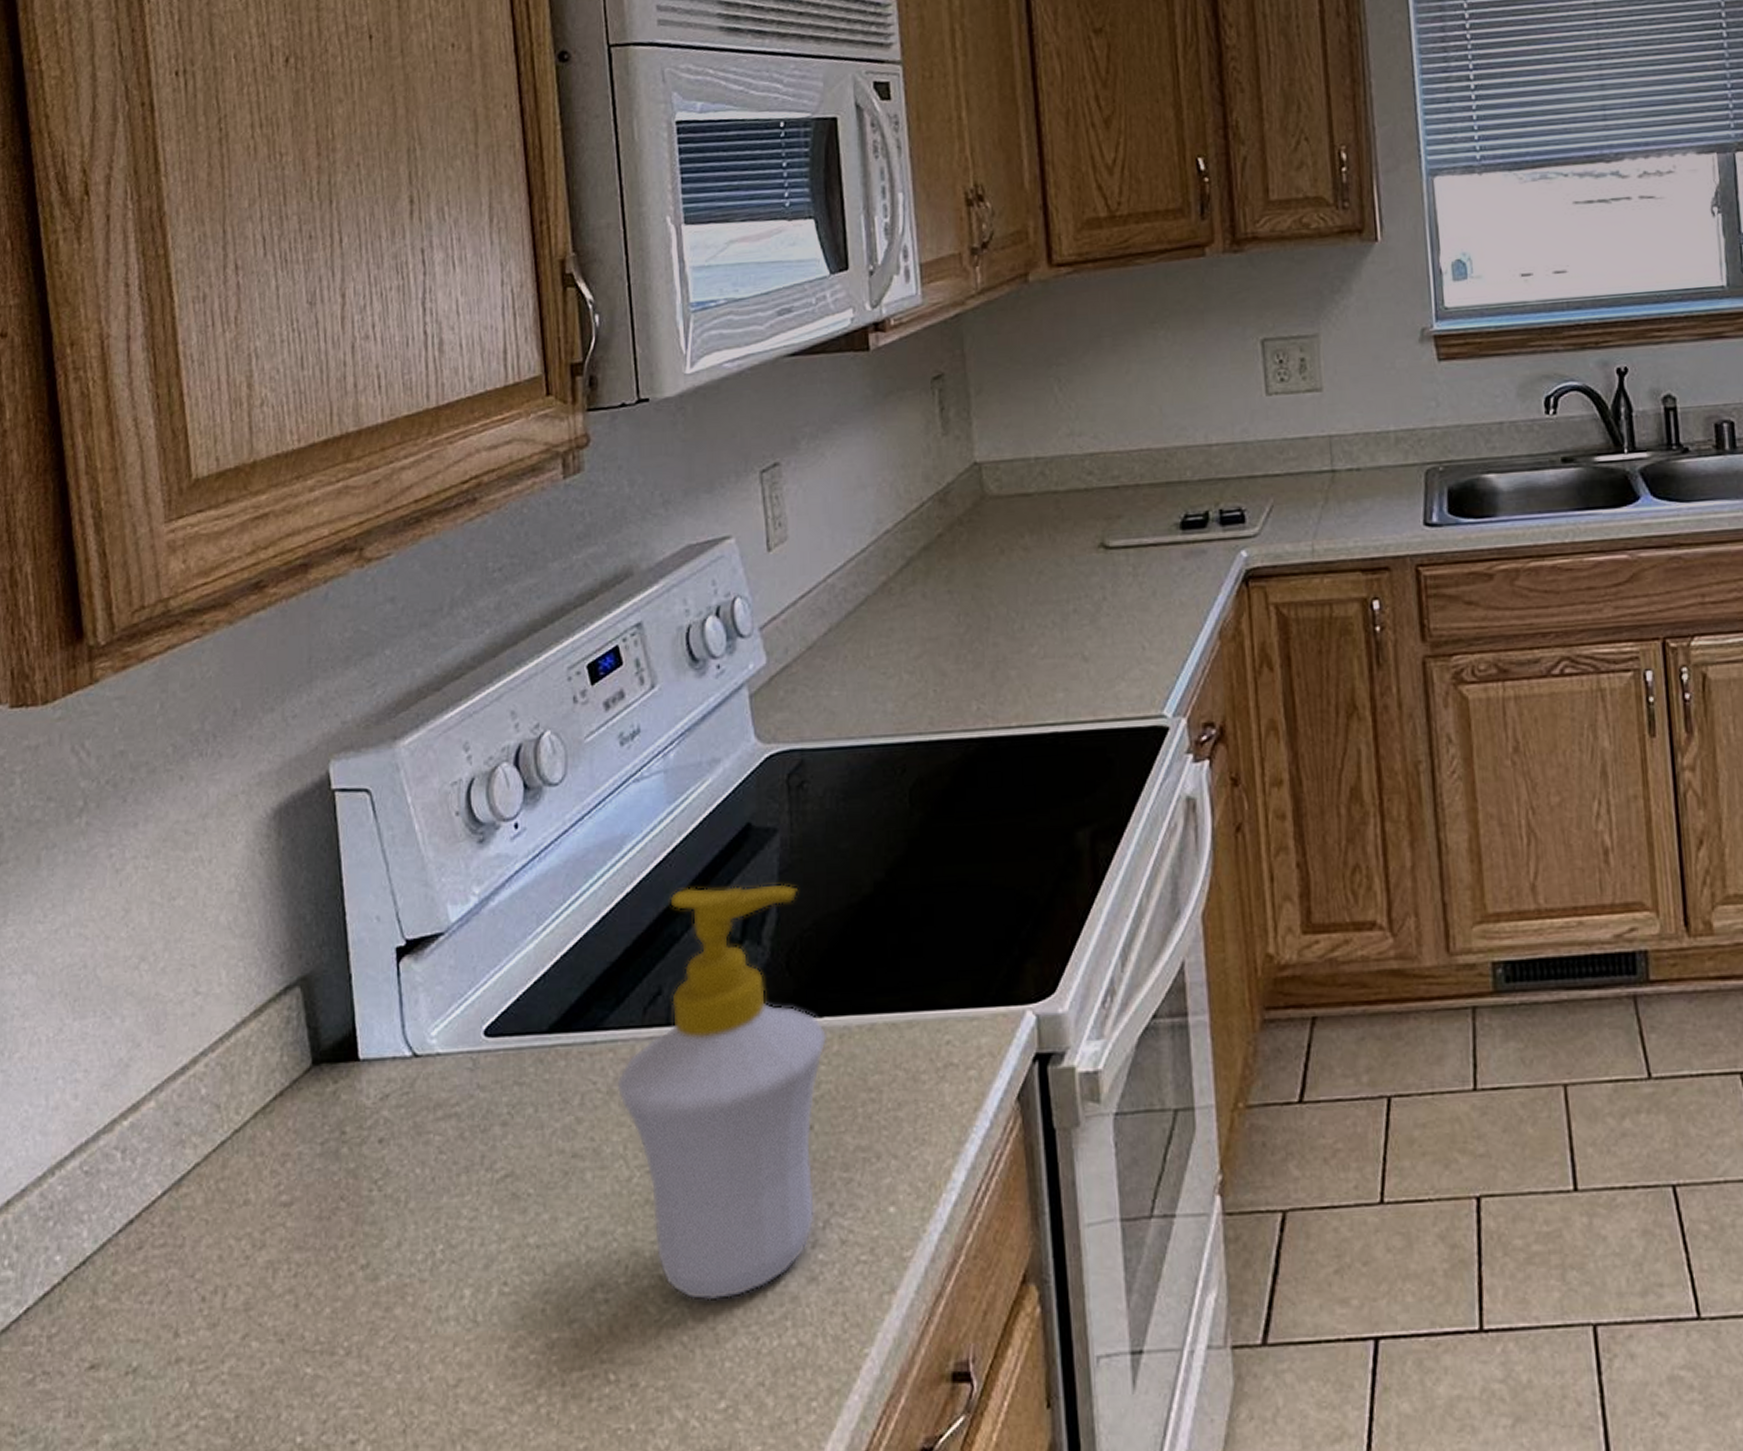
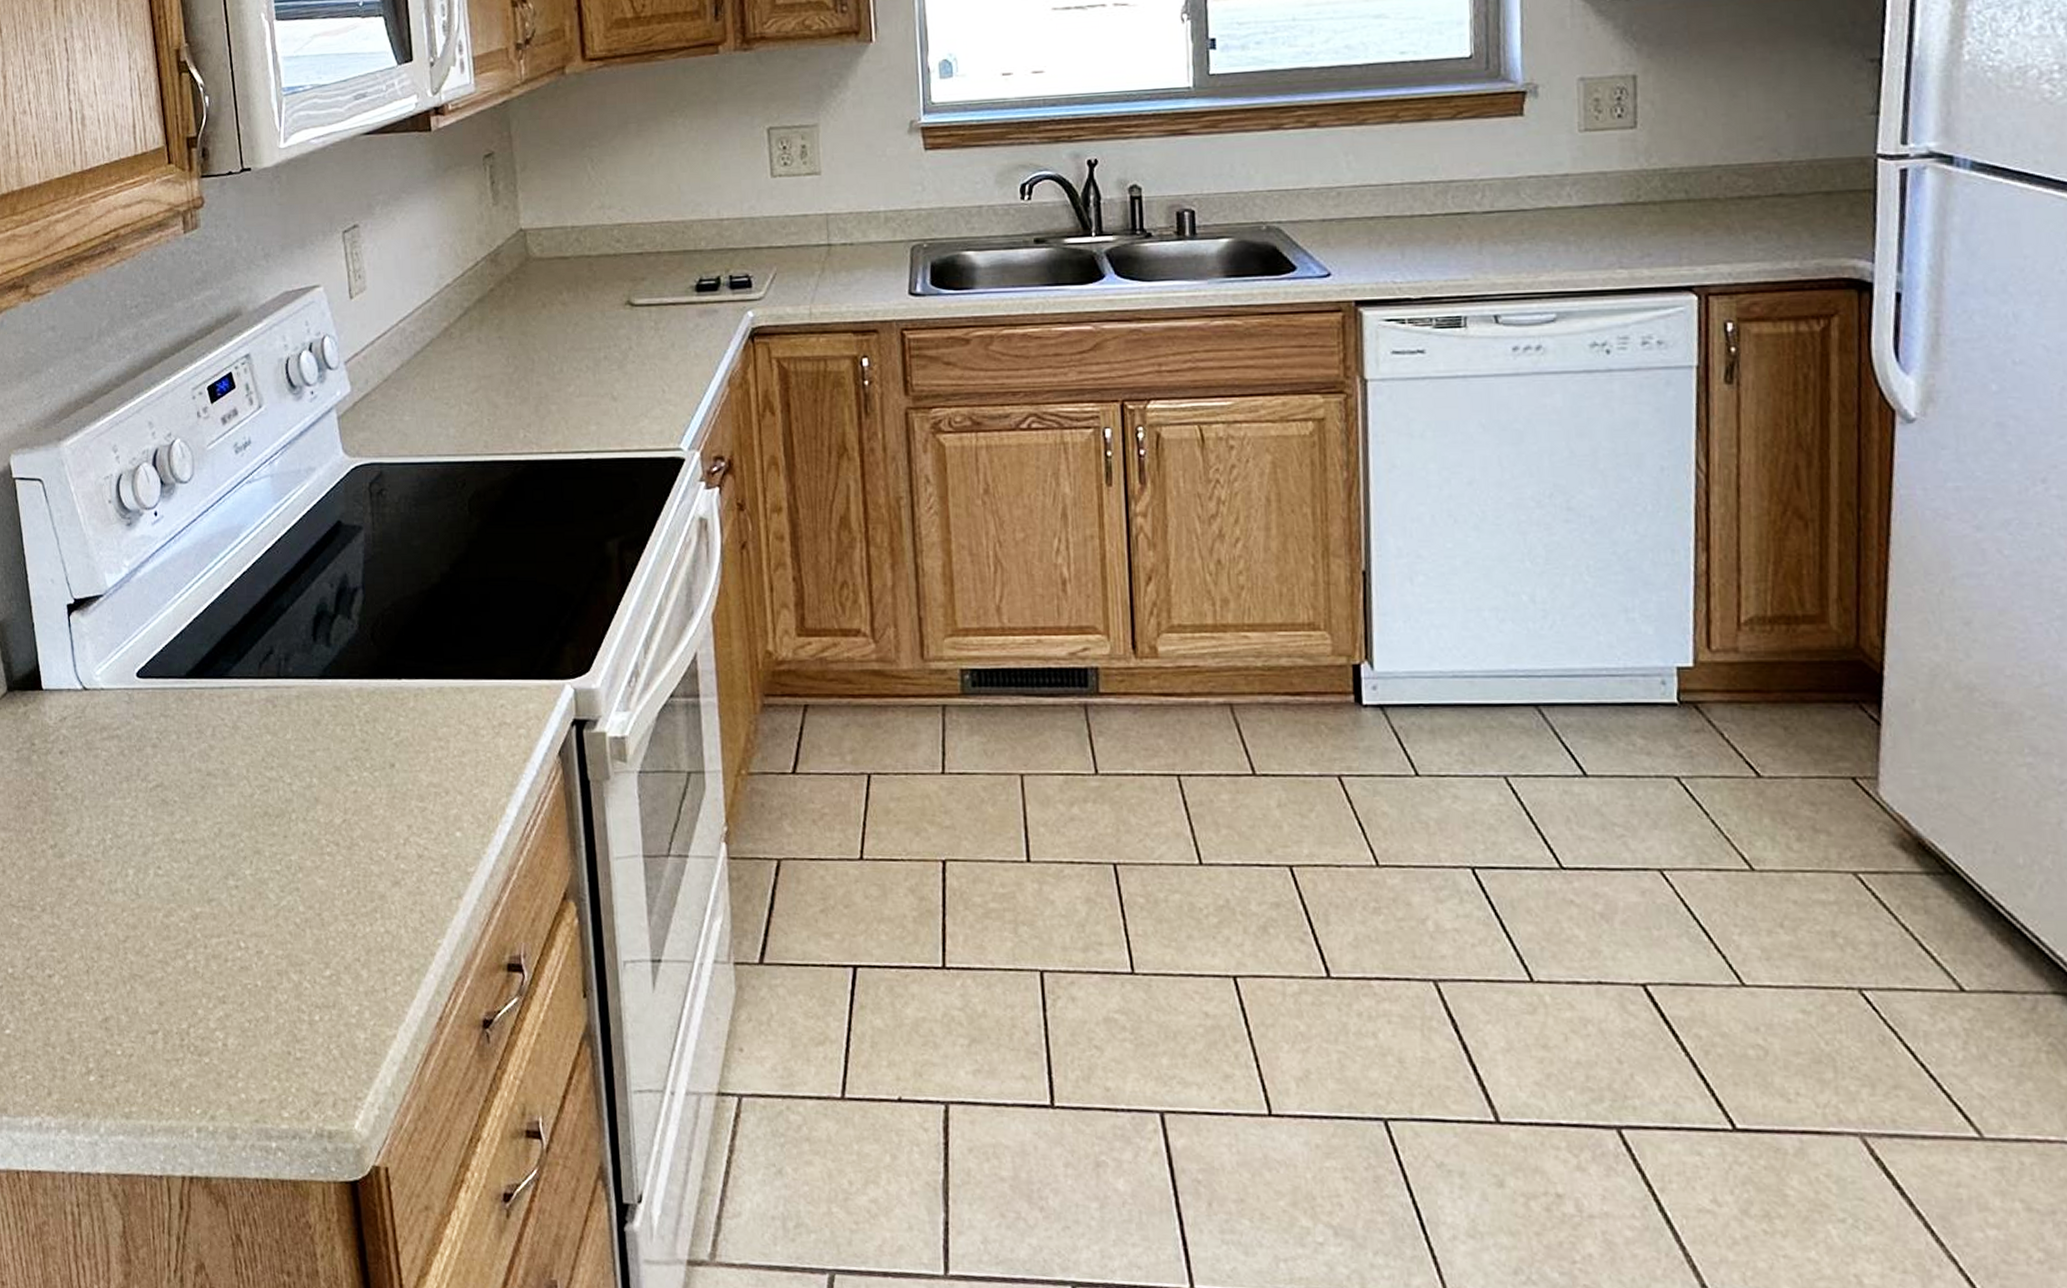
soap bottle: present [615,884,828,1301] -> none [239,570,405,894]

